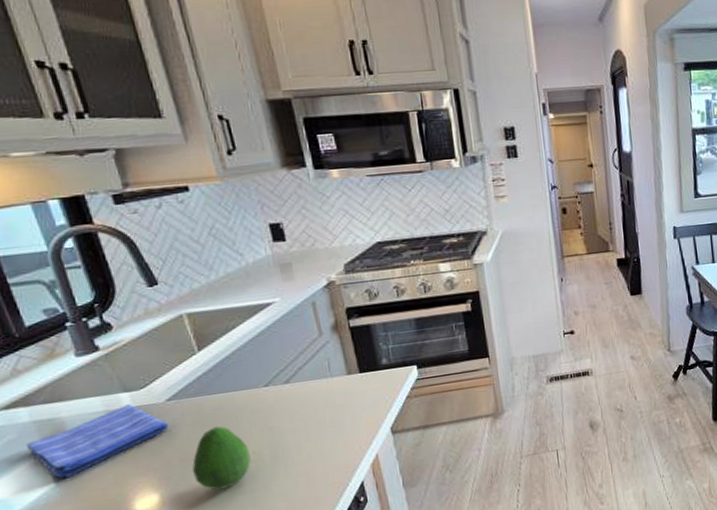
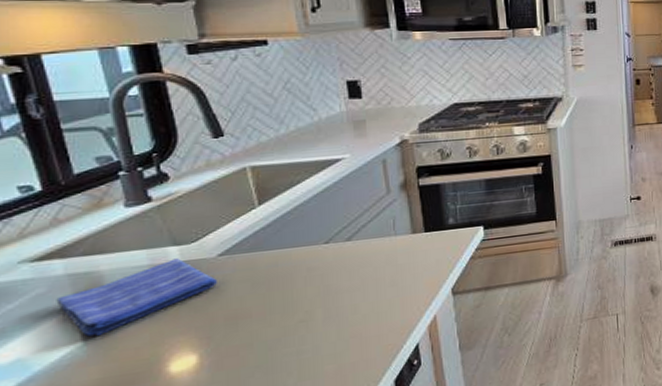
fruit: present [192,426,252,490] -> none [237,283,303,351]

